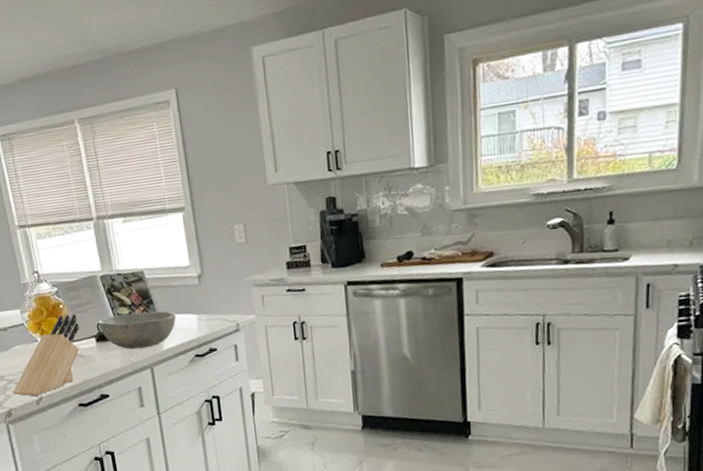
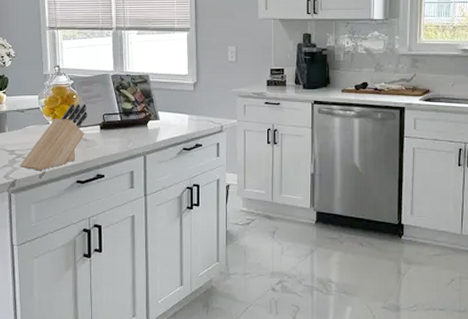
bowl: present [98,311,177,350] -> none [104,108,172,139]

